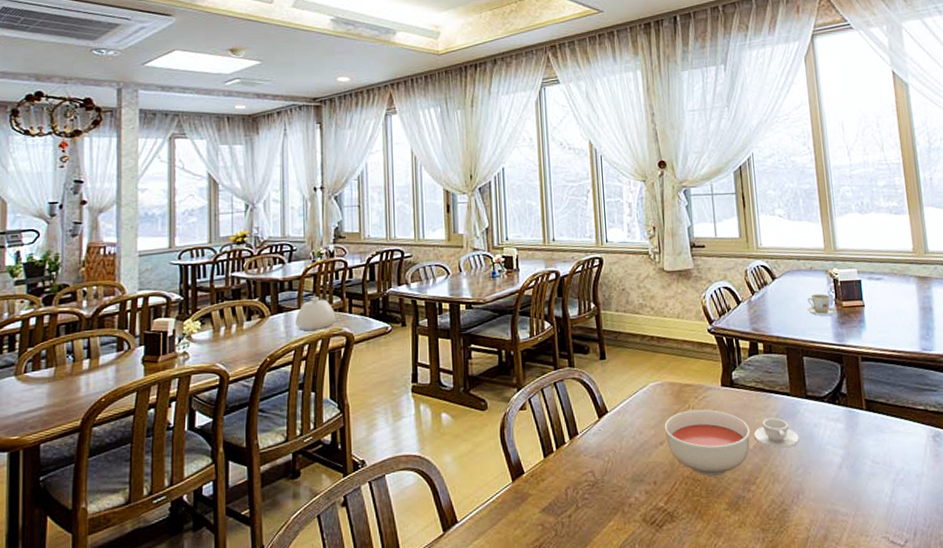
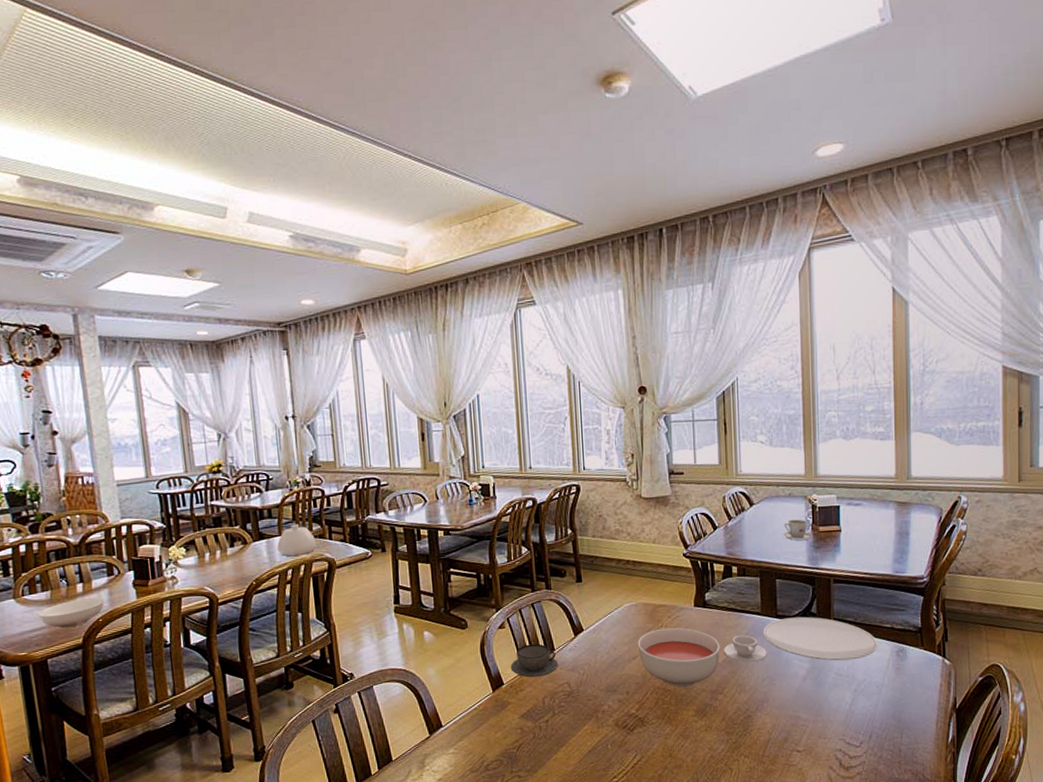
bowl: none [37,374,110,409] -> present [37,597,105,628]
teacup: none [531,427,582,466] -> present [510,643,558,678]
plate: none [793,397,913,447] -> present [763,616,878,661]

